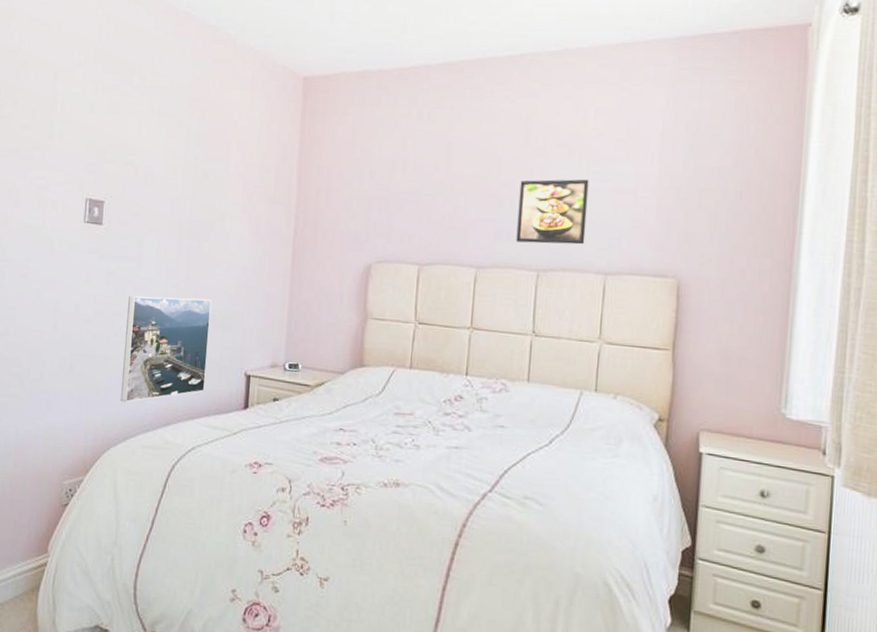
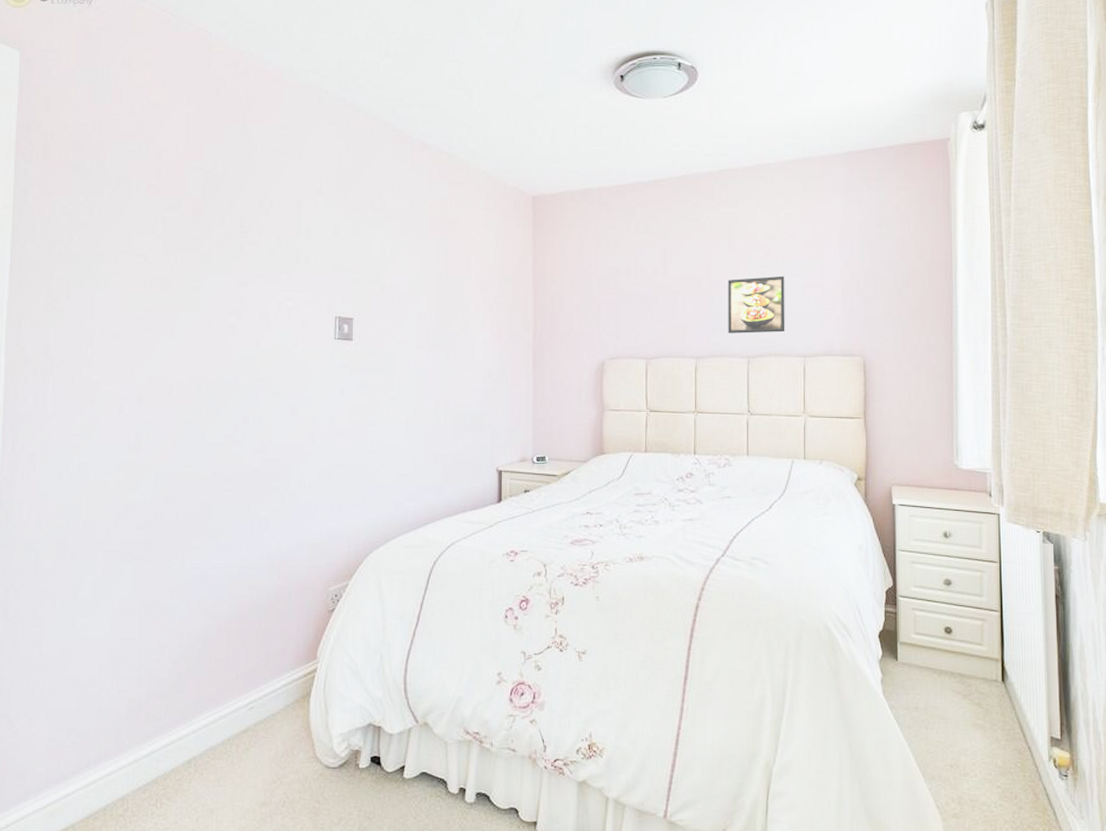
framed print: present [121,296,212,403] -> none [380,403,461,506]

